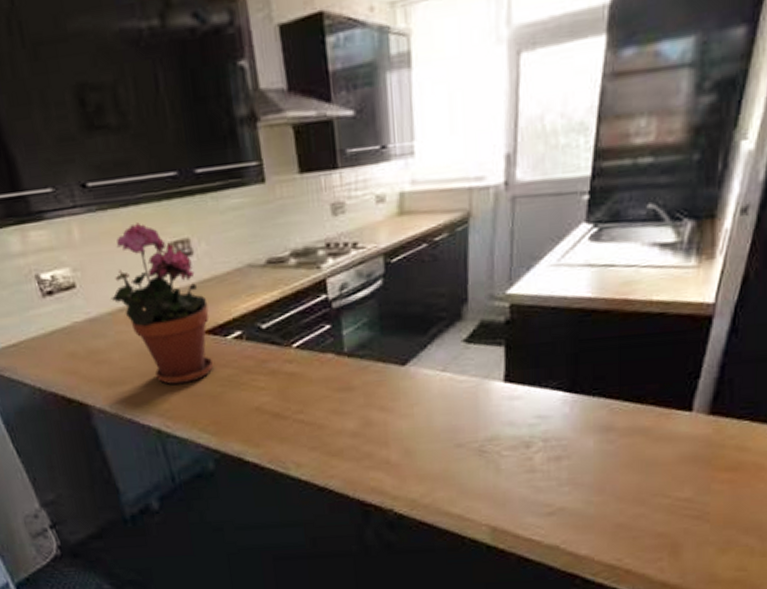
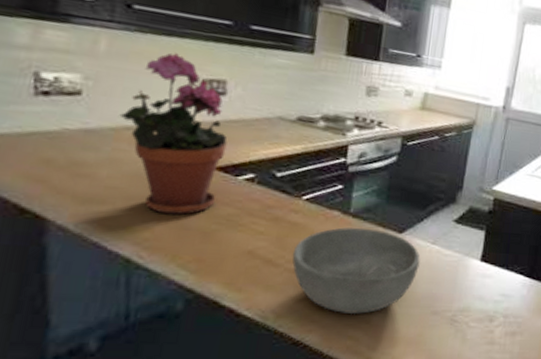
bowl: none [296,366,432,457] -> present [292,227,420,315]

